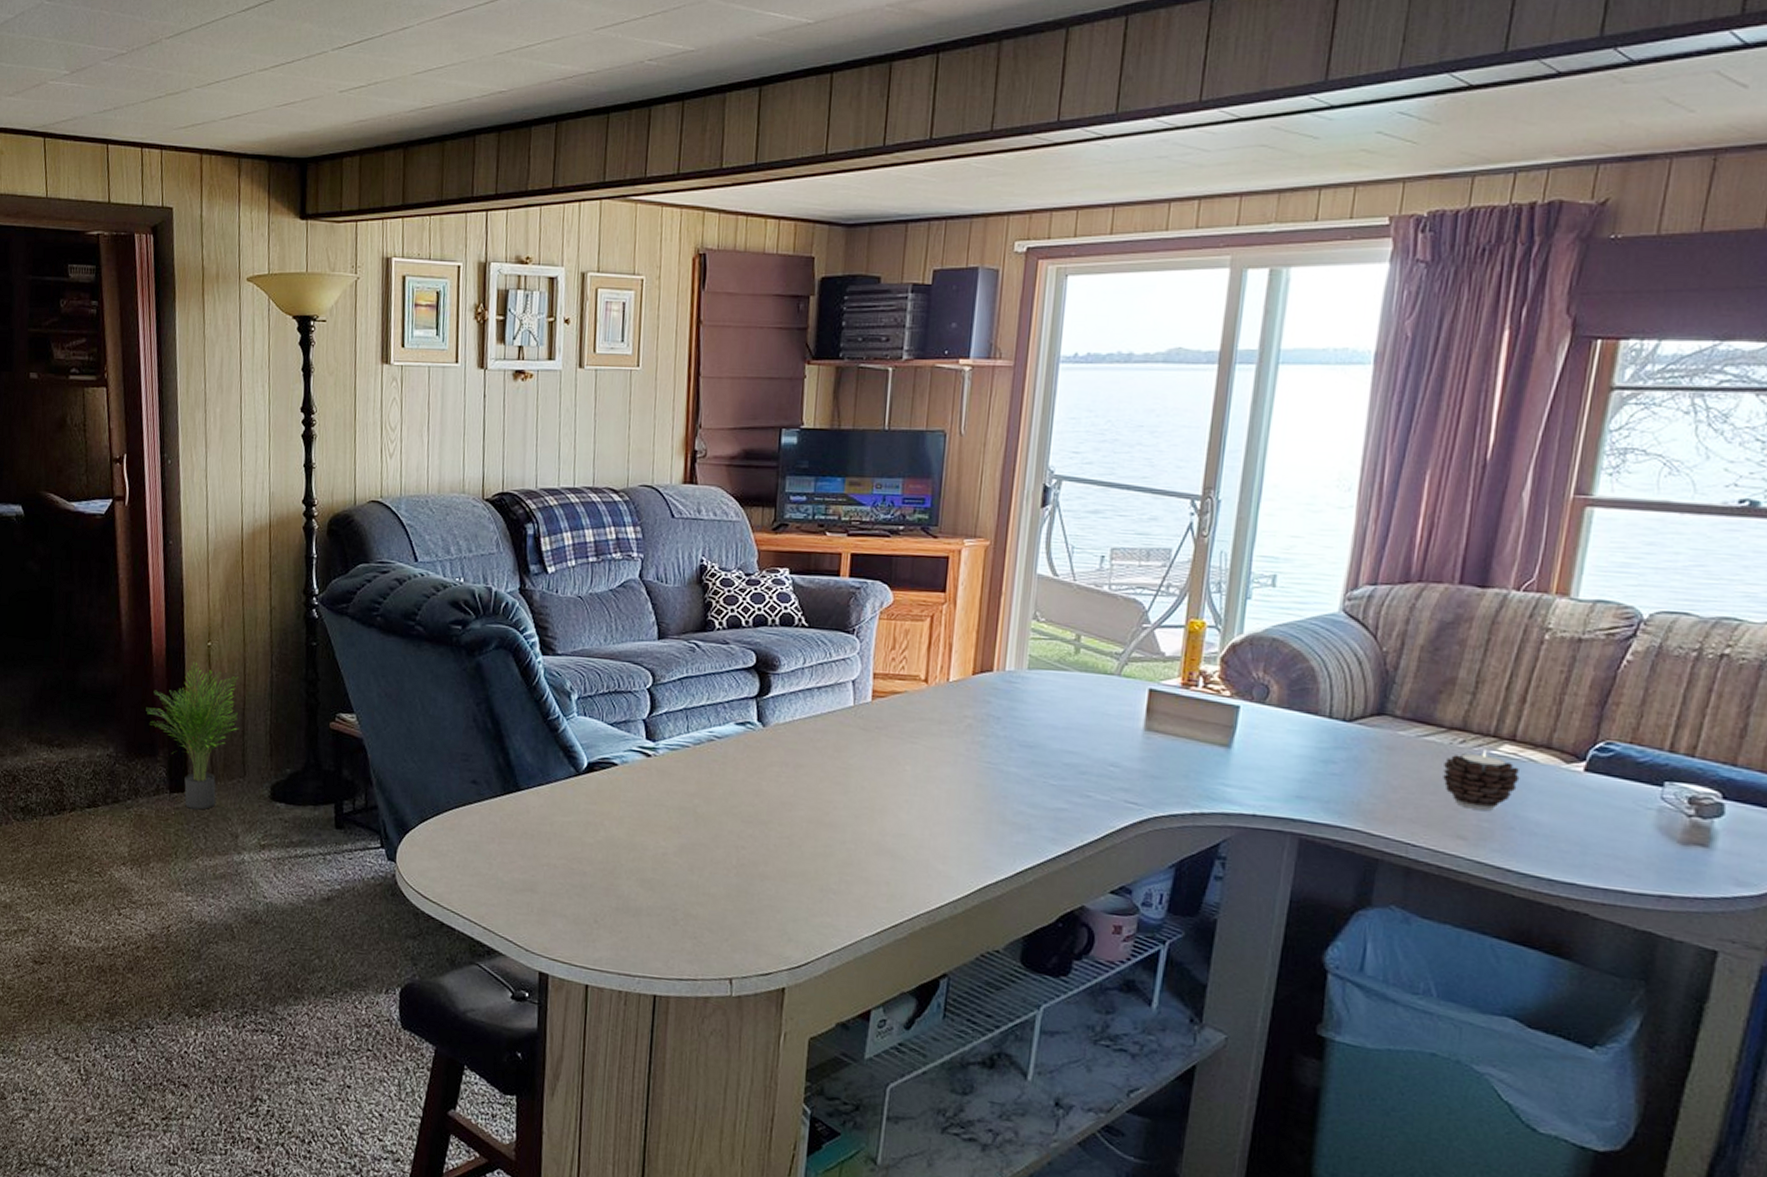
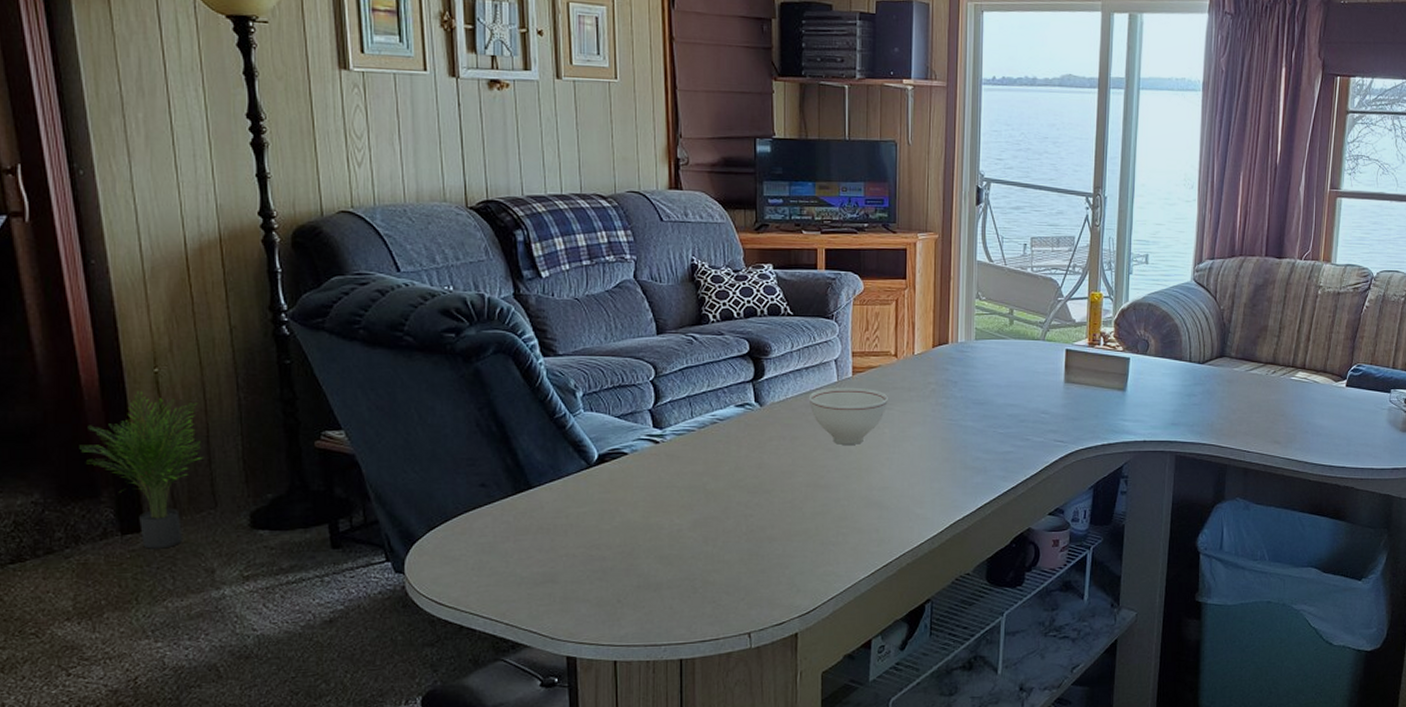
bowl: none [818,712,914,781] -> present [808,387,889,445]
candle: present [1443,749,1520,810] -> none [1263,376,1309,421]

